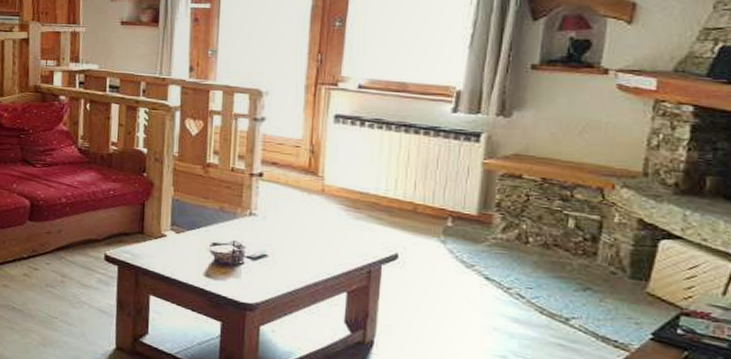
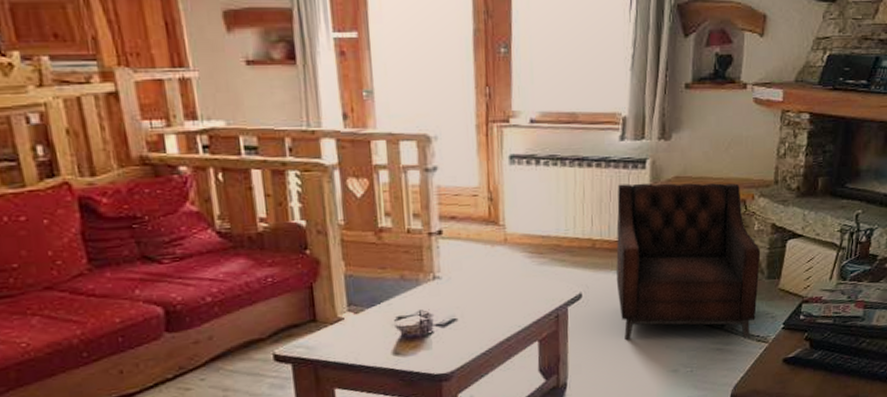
armchair: none [437,154,622,341] -> present [616,183,761,341]

